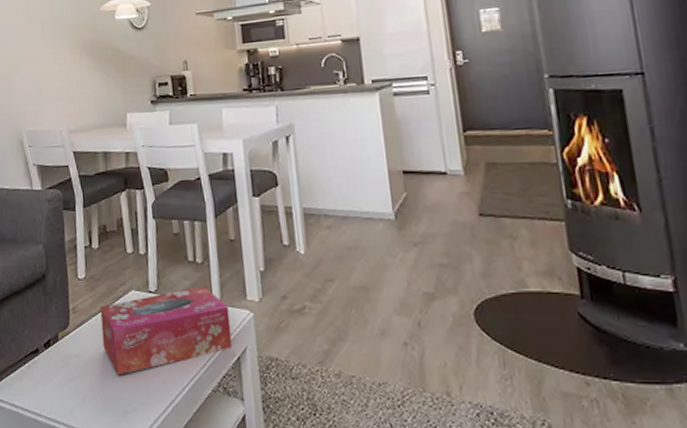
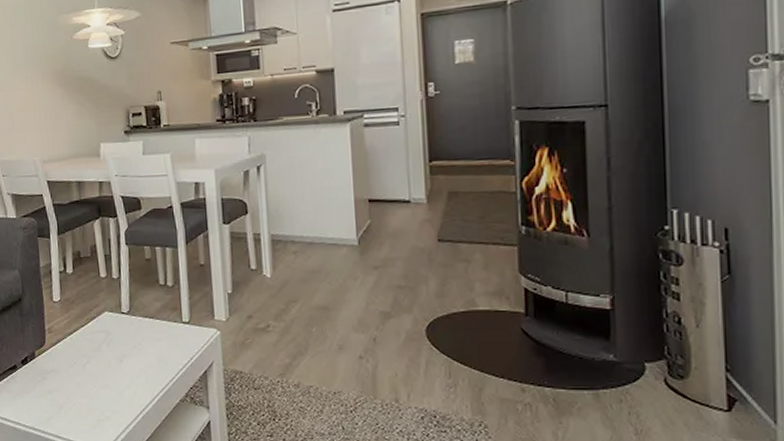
tissue box: present [100,286,233,375] -> none [74,307,200,388]

